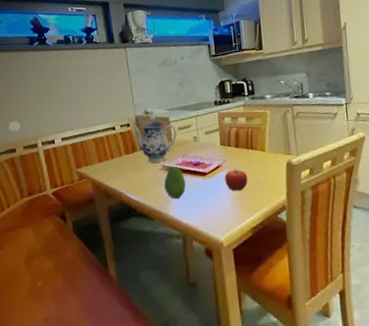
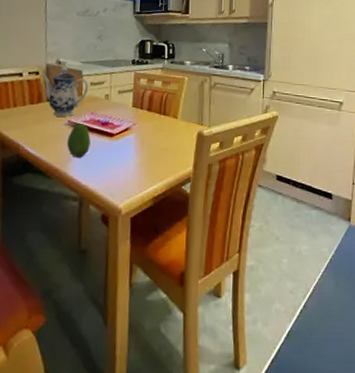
fruit: present [225,168,248,191] -> none [132,132,156,157]

